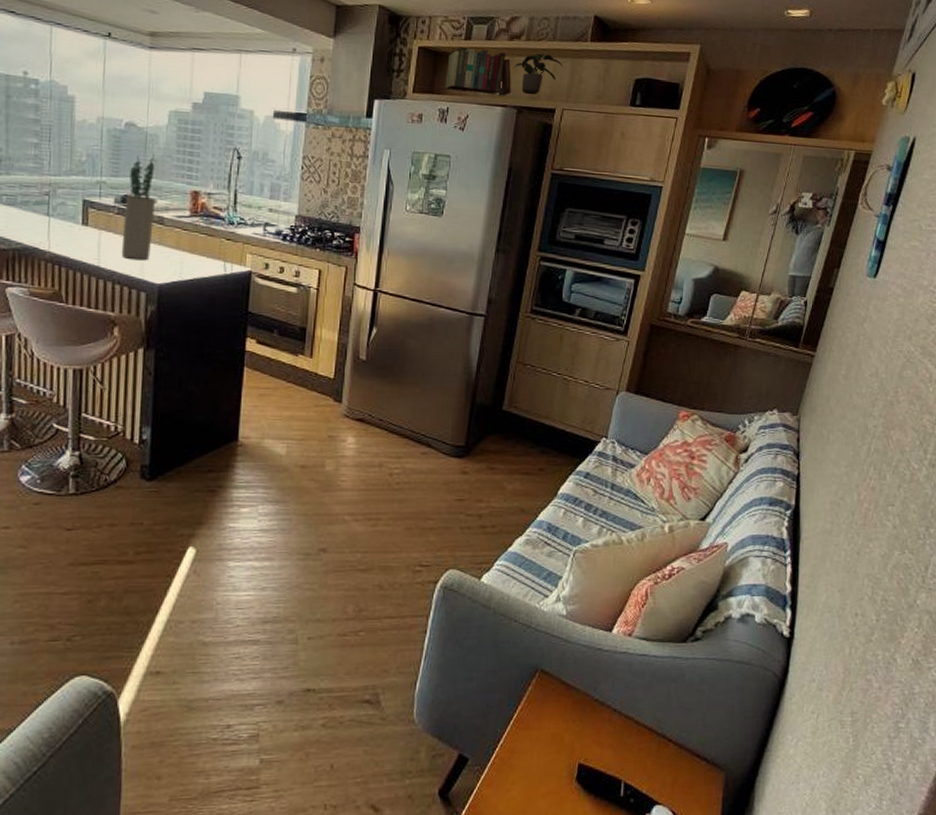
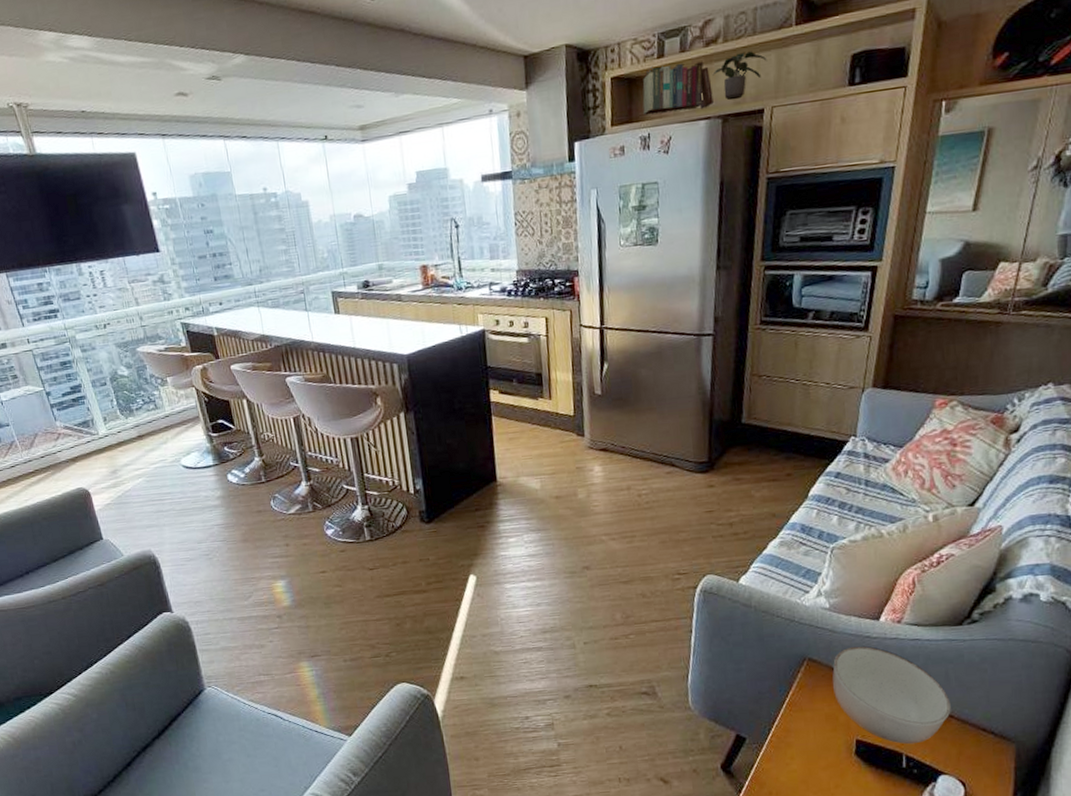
vase: present [121,154,157,261] -> none [365,239,396,337]
bowl: none [561,659,670,770] -> present [832,646,951,745]

